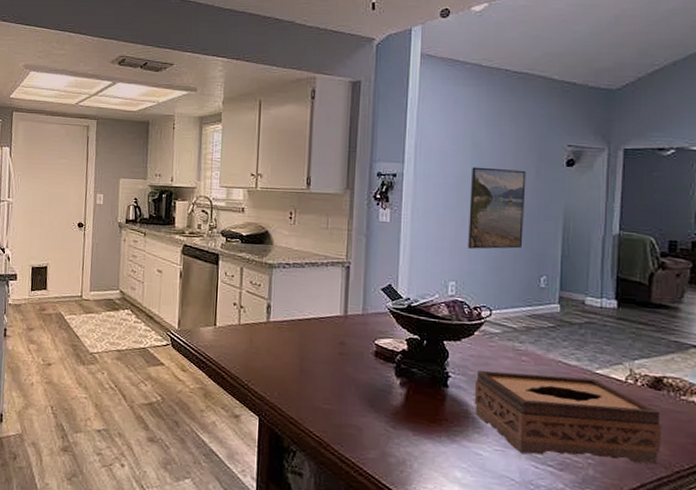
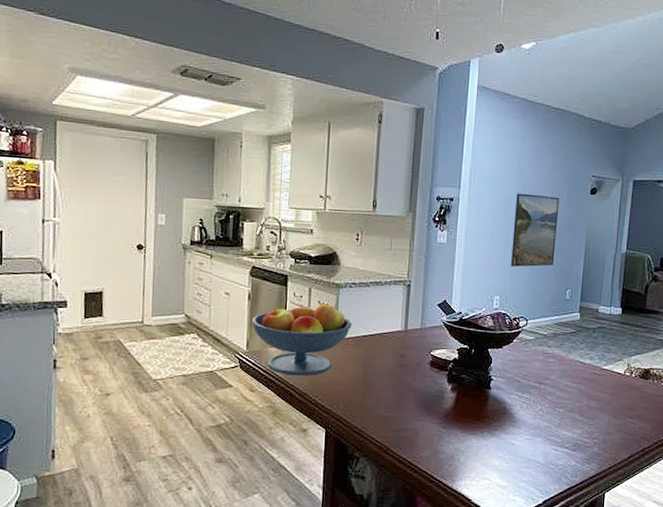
fruit bowl: none [183,283,286,359] -> present [251,303,352,376]
tissue box: present [474,371,662,465] -> none [510,372,648,440]

